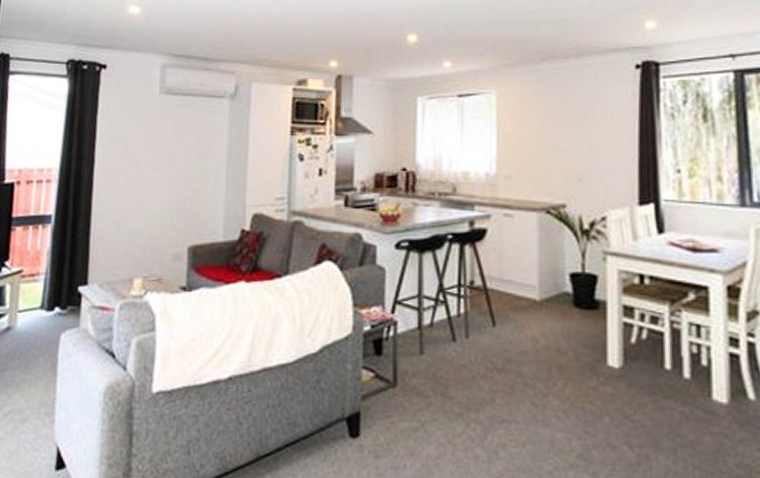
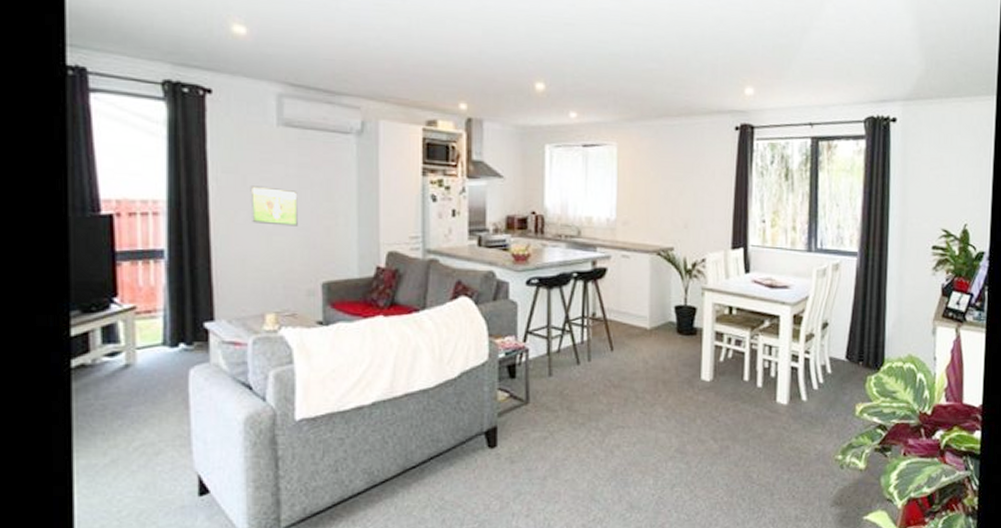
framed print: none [129,152,173,190] -> present [250,186,298,226]

